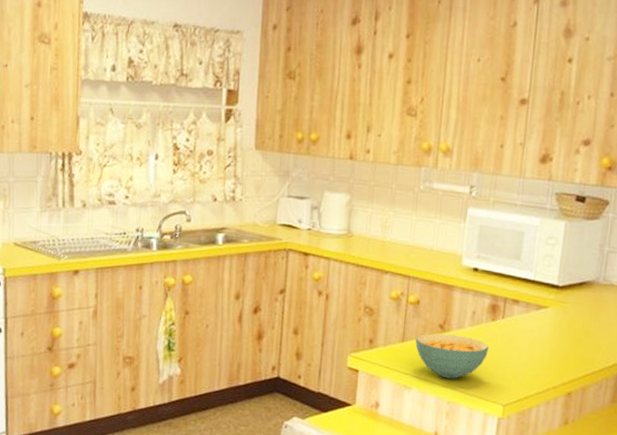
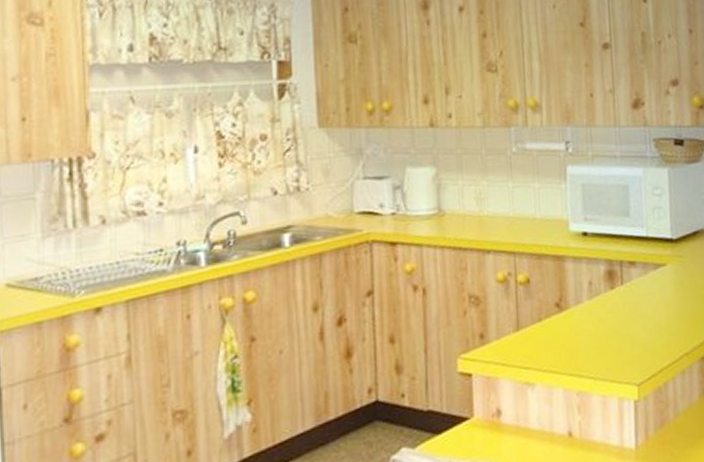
cereal bowl: present [415,333,490,379] -> none [531,312,613,366]

